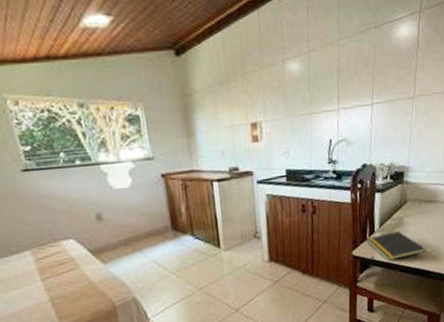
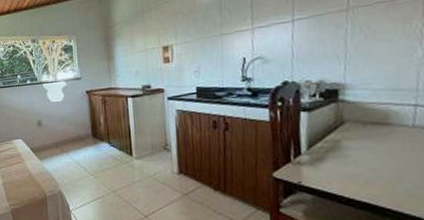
notepad: present [367,231,426,262] -> none [291,156,377,189]

